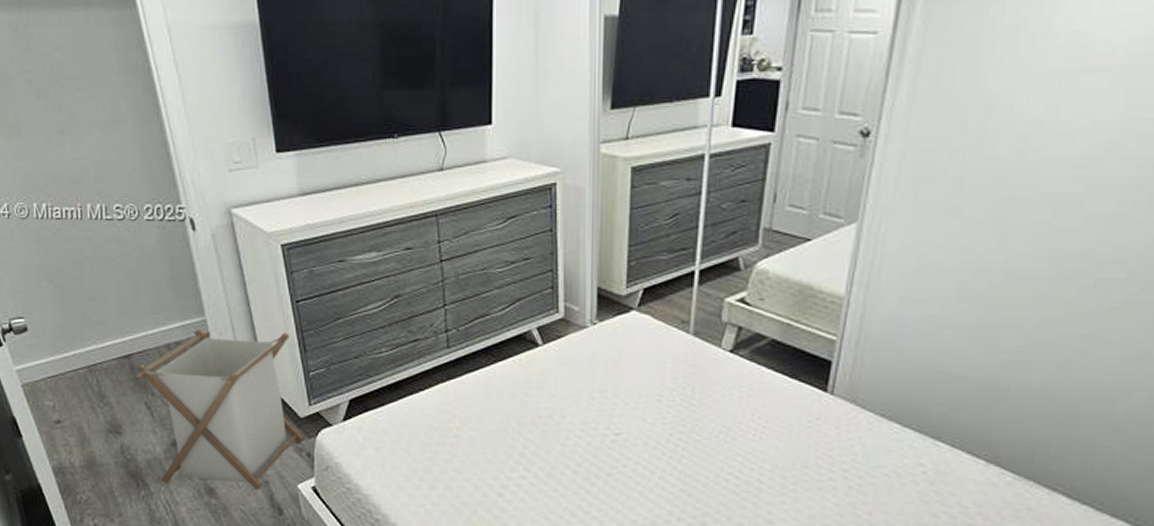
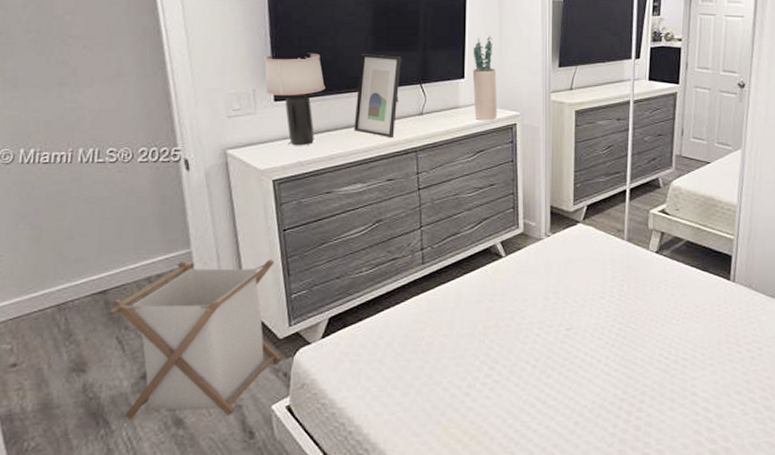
table lamp: none [262,93,331,206] -> present [264,53,326,146]
picture frame: none [364,93,417,199] -> present [353,54,402,139]
vase: none [501,67,533,179] -> present [472,35,498,121]

